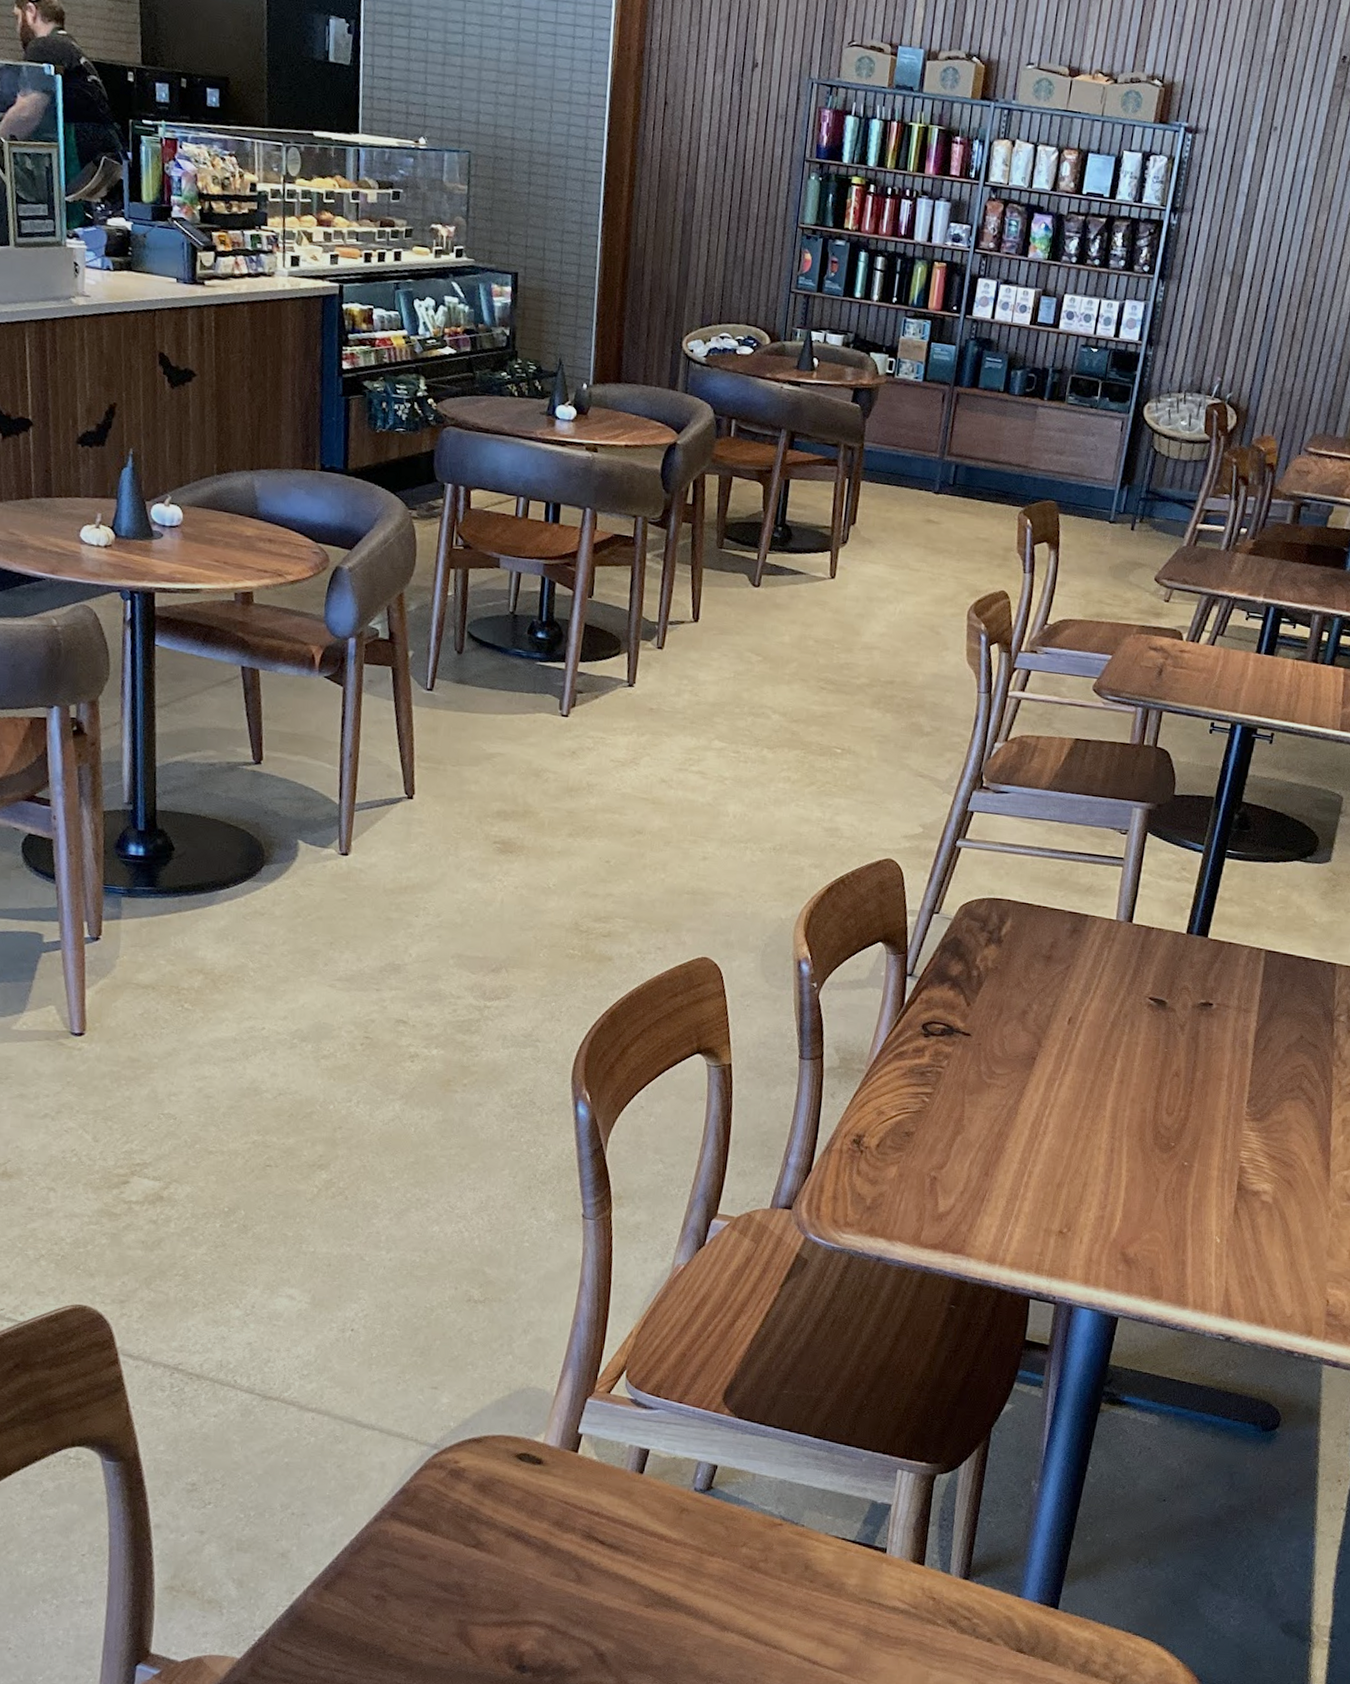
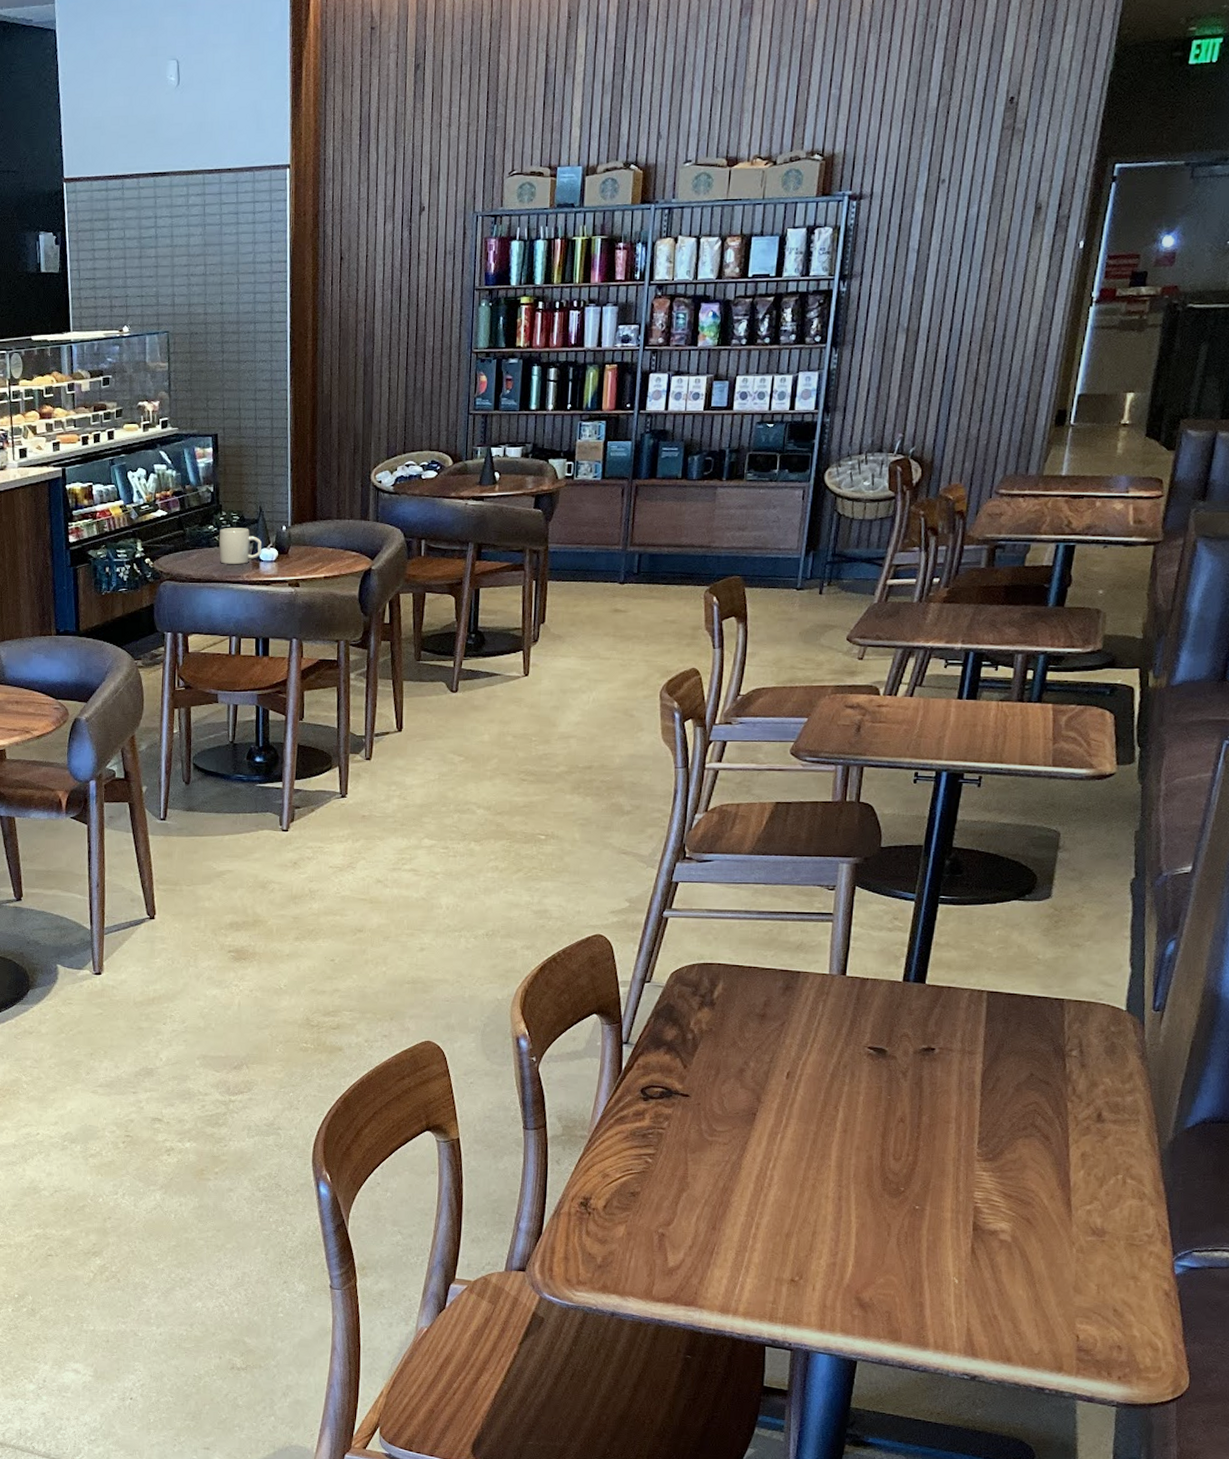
mug: none [511,377,560,420] -> present [218,528,263,564]

